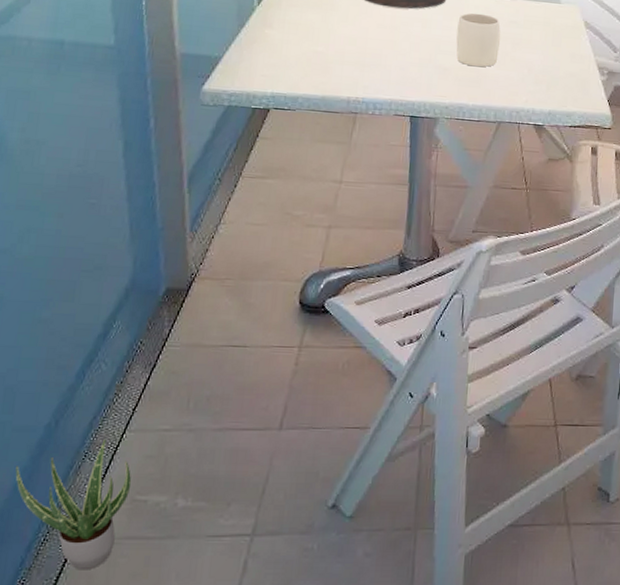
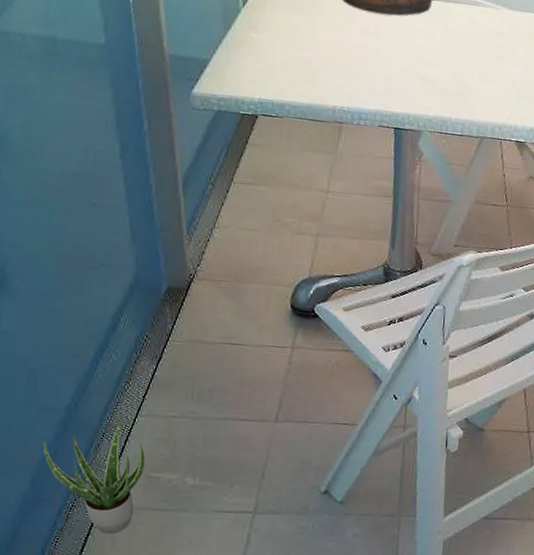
mug: present [456,12,501,67] -> none [440,21,485,80]

